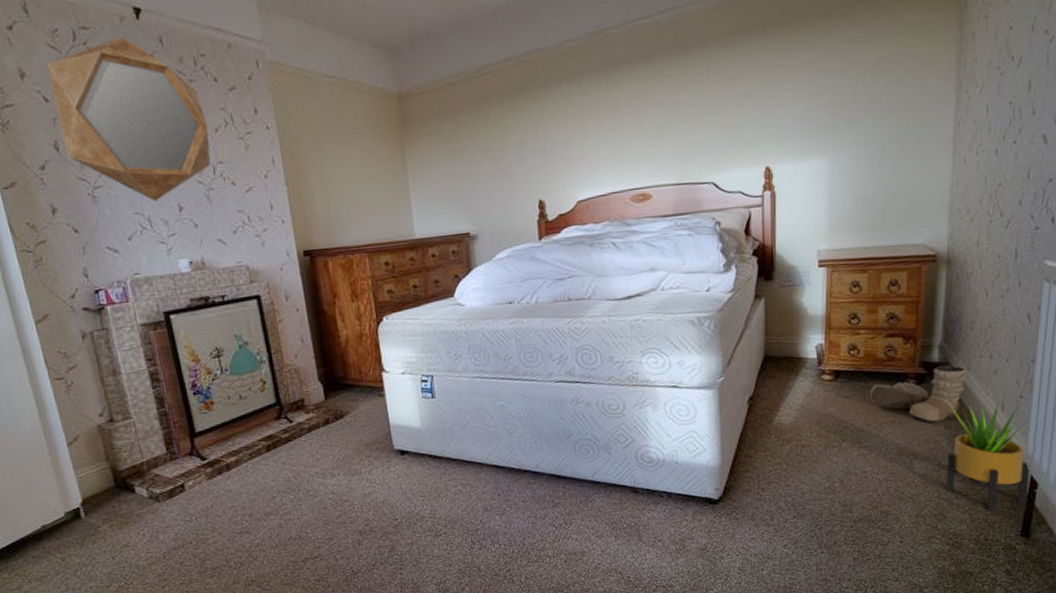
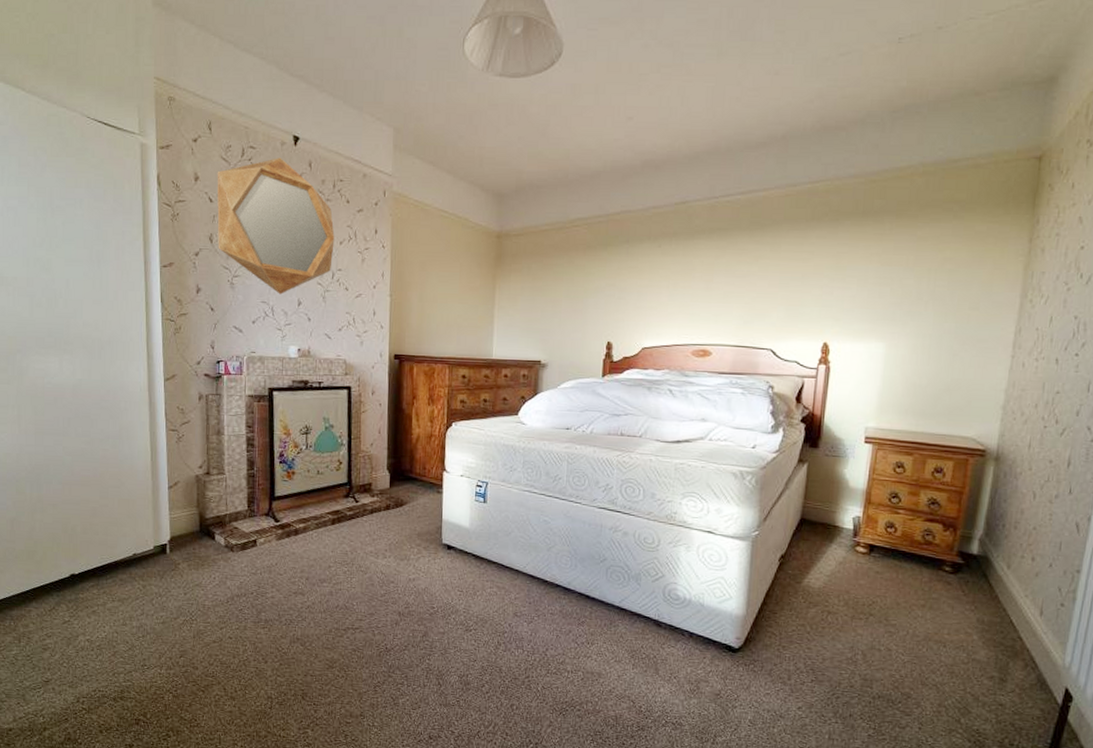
boots: present [870,365,967,423] -> none [903,559,1007,615]
potted plant: present [945,400,1031,511] -> none [972,600,1071,717]

